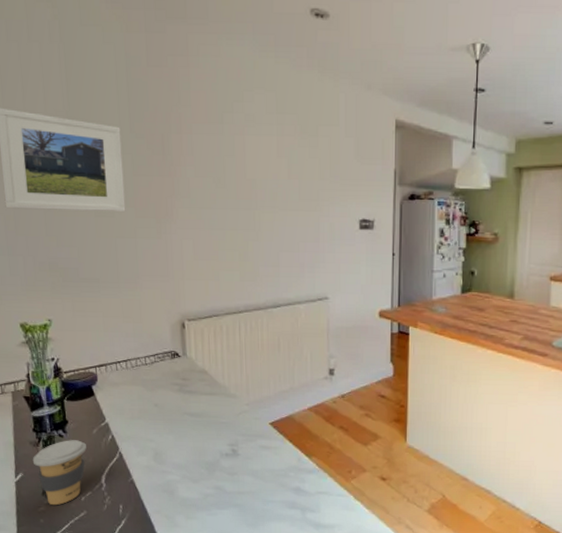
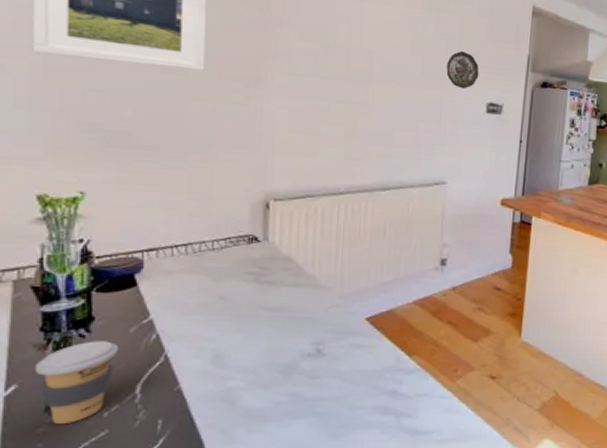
decorative plate: none [320,171,350,208] -> present [446,50,479,89]

